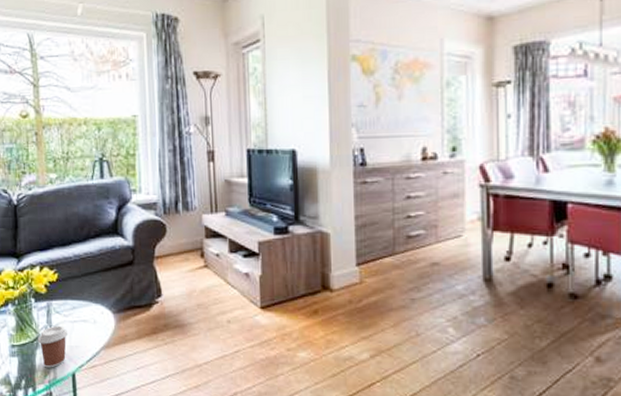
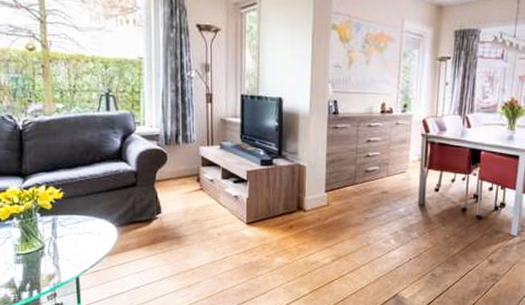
coffee cup: present [37,325,68,368] -> none [42,237,73,273]

